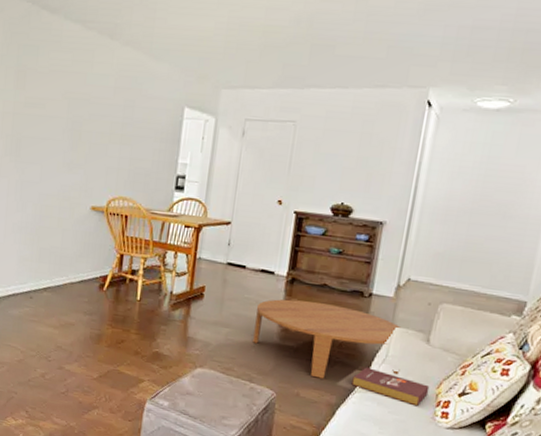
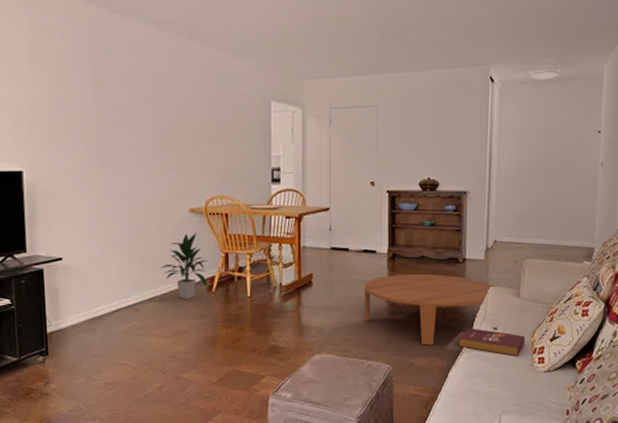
indoor plant: none [57,230,103,294] -> present [160,233,208,299]

